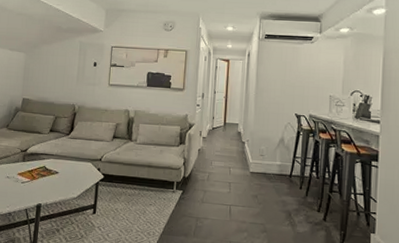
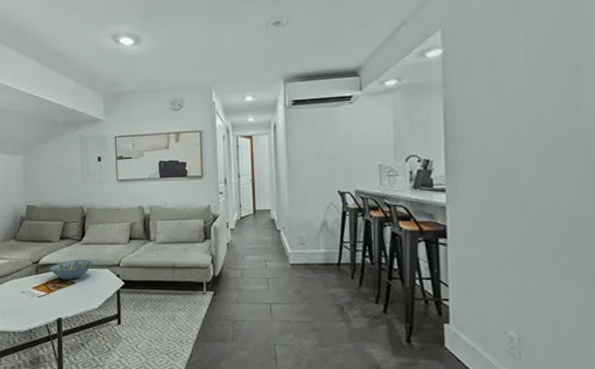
decorative bowl: none [36,151,78,170] -> present [50,260,93,280]

